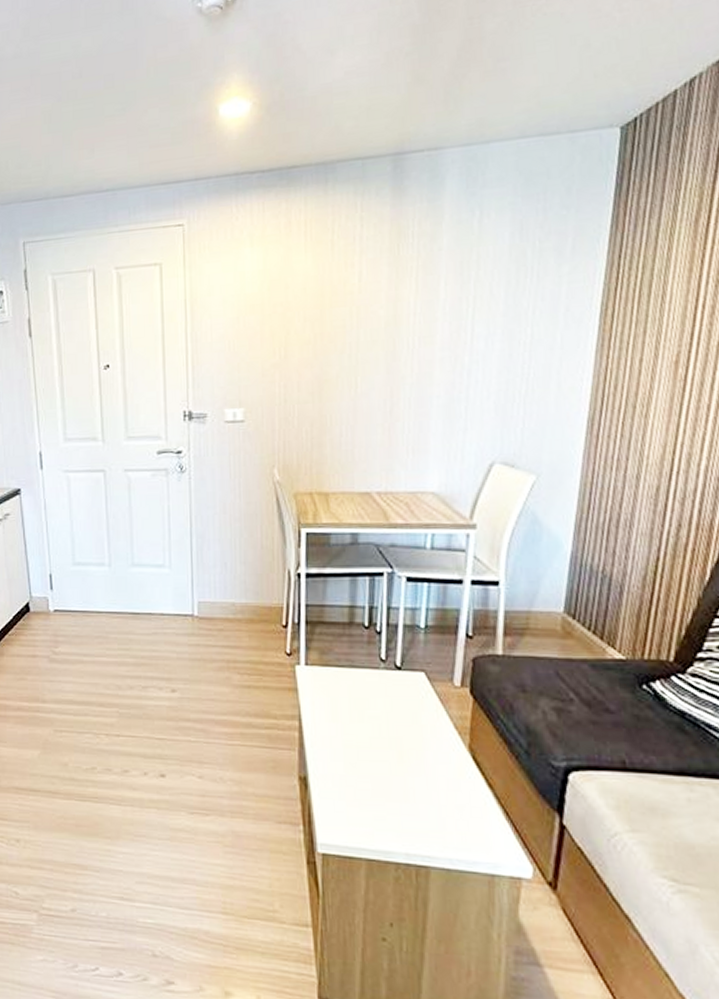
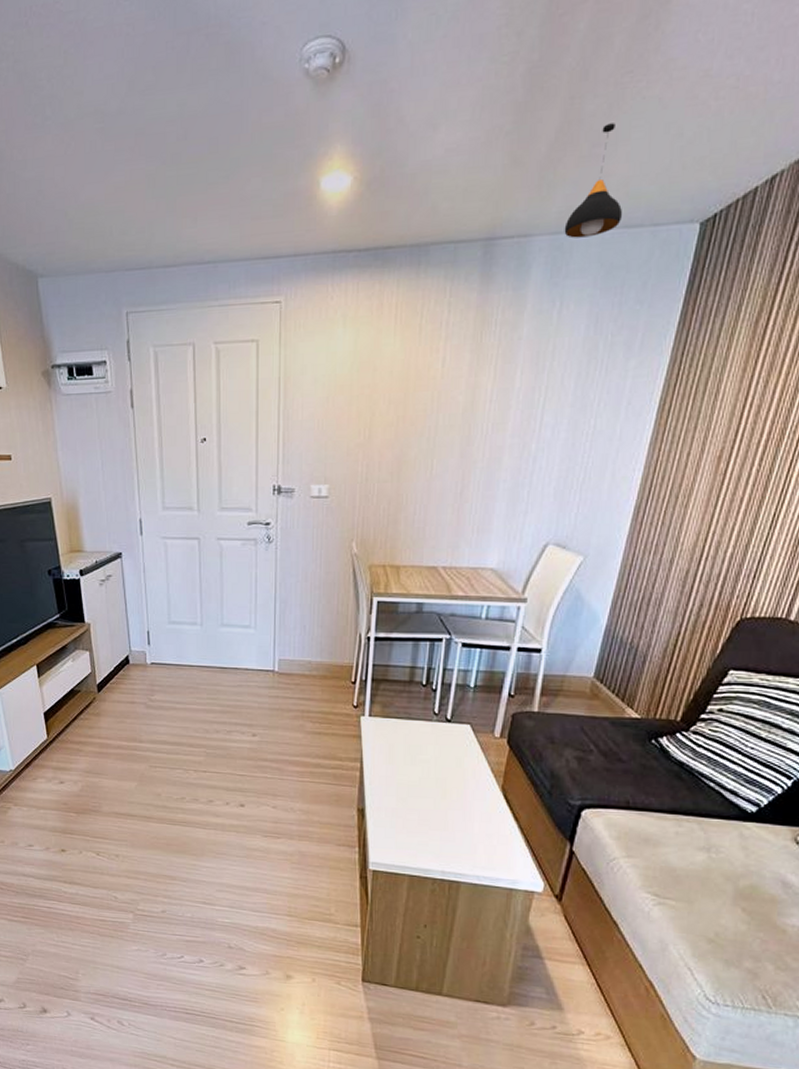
pendant light: none [476,38,536,149] -> present [564,123,622,238]

